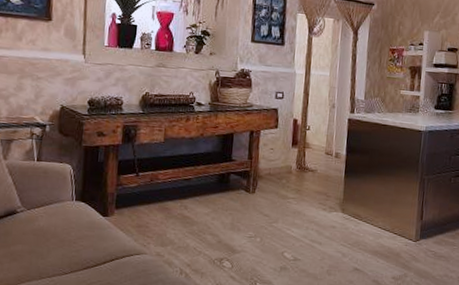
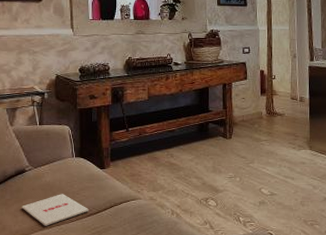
magazine: none [9,241,86,277] -> present [22,194,89,226]

